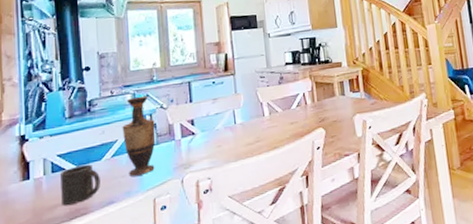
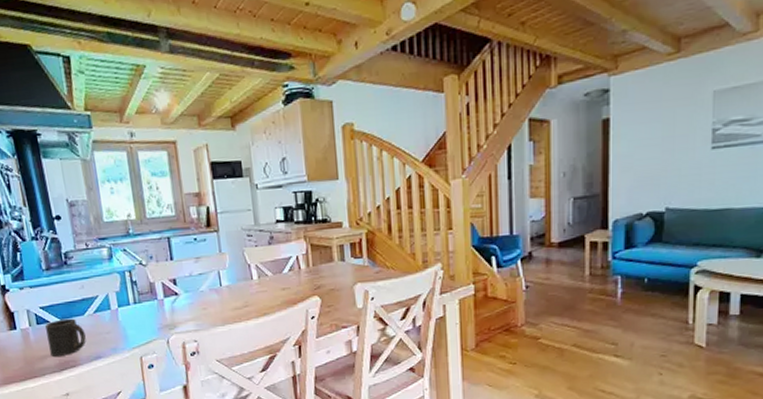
vase: present [122,95,155,177] -> none [101,250,139,333]

